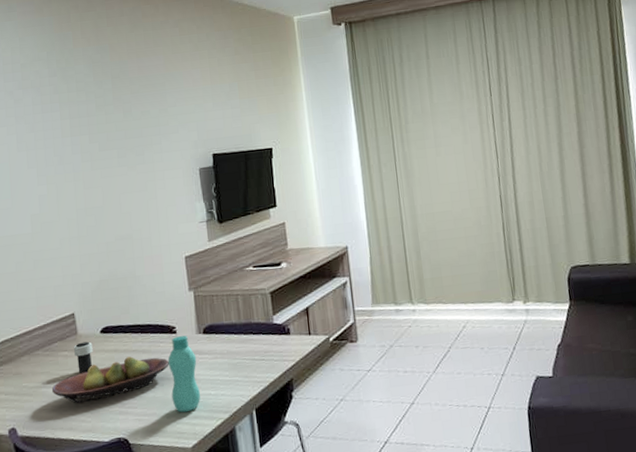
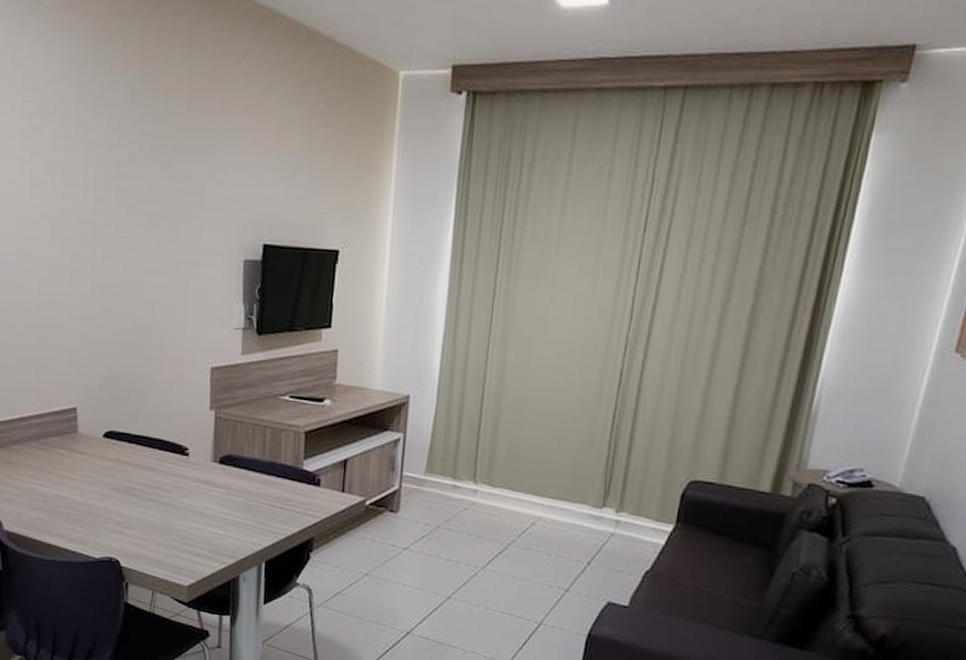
fruit bowl: present [51,356,169,404] -> none [43,470,176,512]
cup: present [73,341,93,373] -> none [71,442,93,478]
bottle: present [167,336,200,413] -> none [173,460,208,547]

